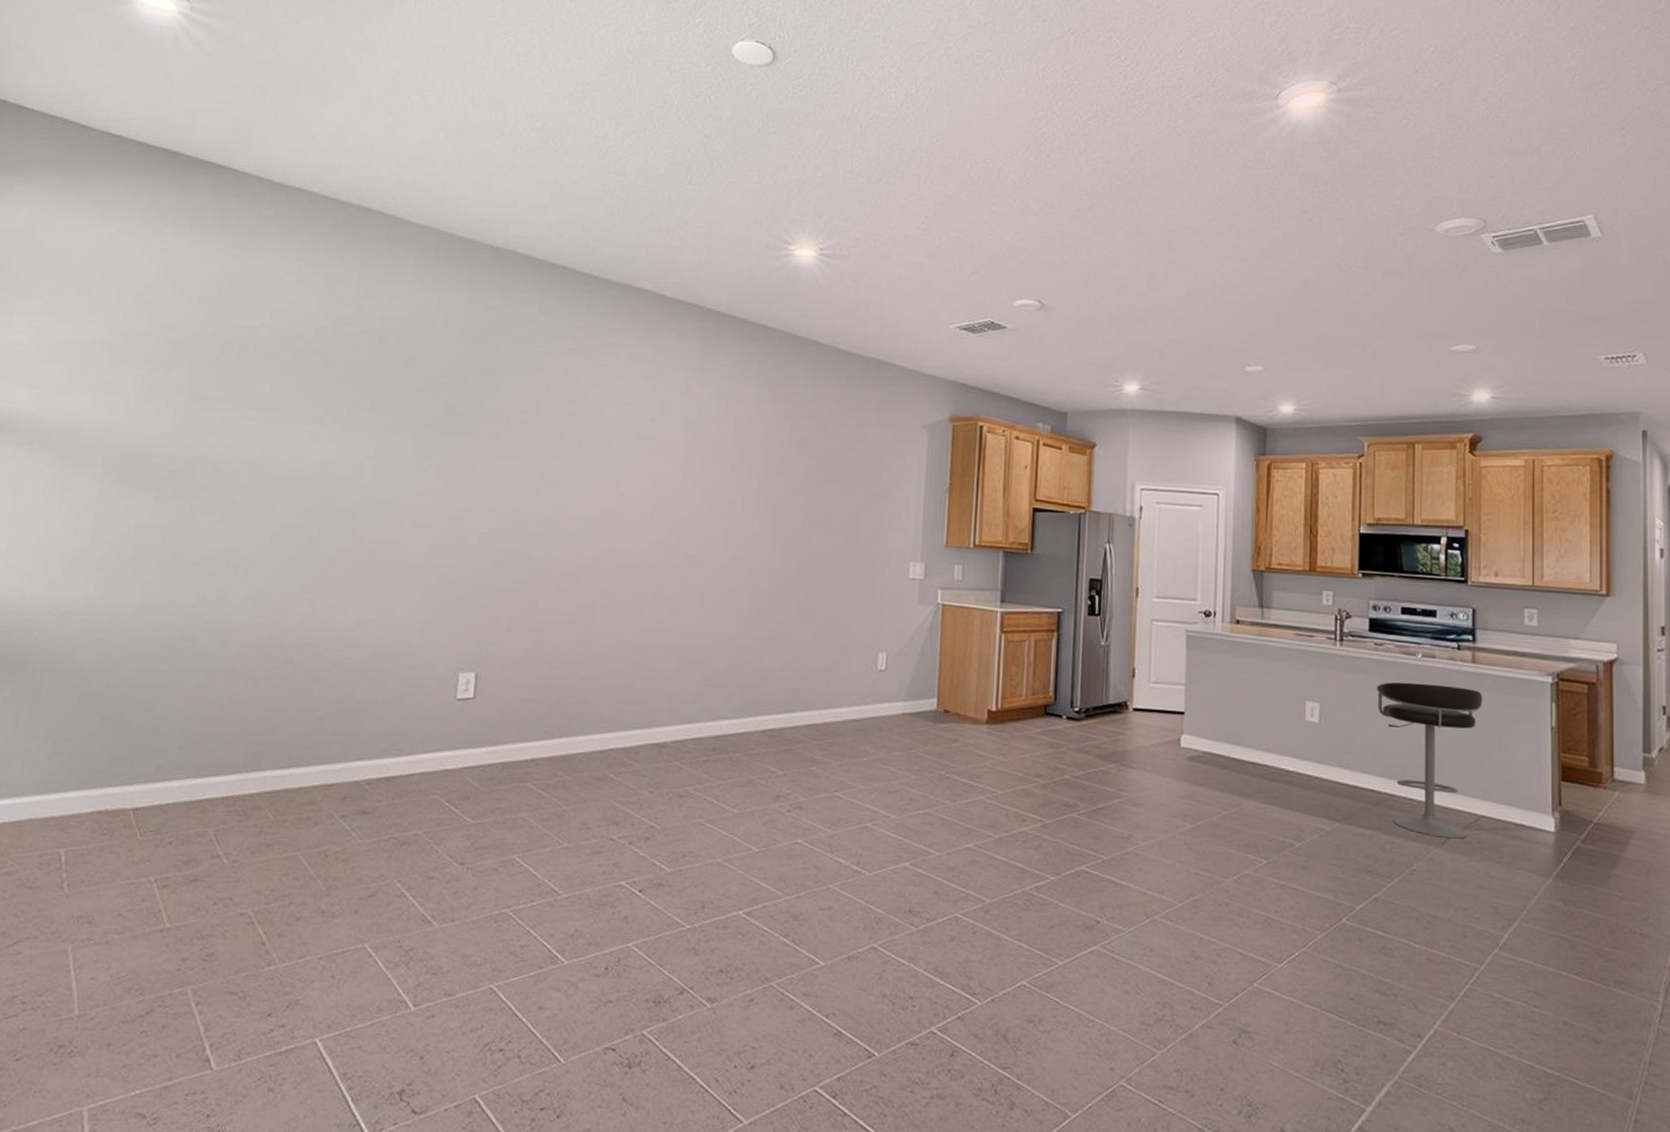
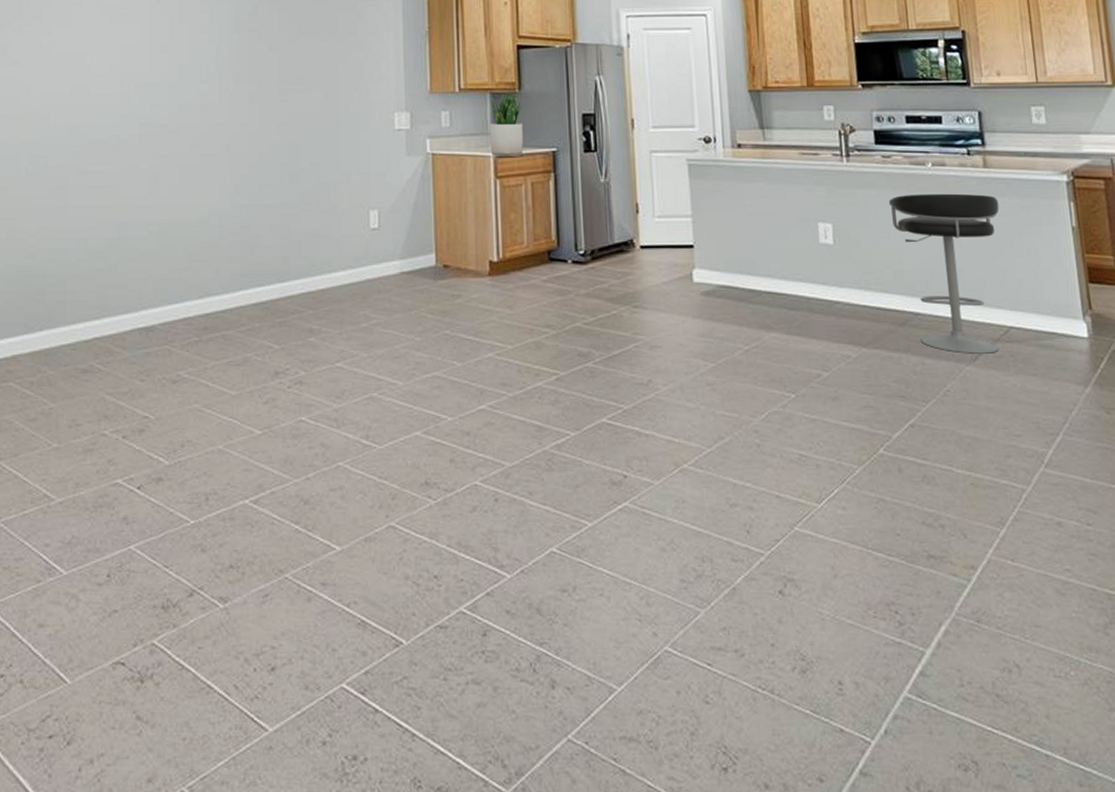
planter: none [999,551,1033,615] -> present [489,91,524,158]

